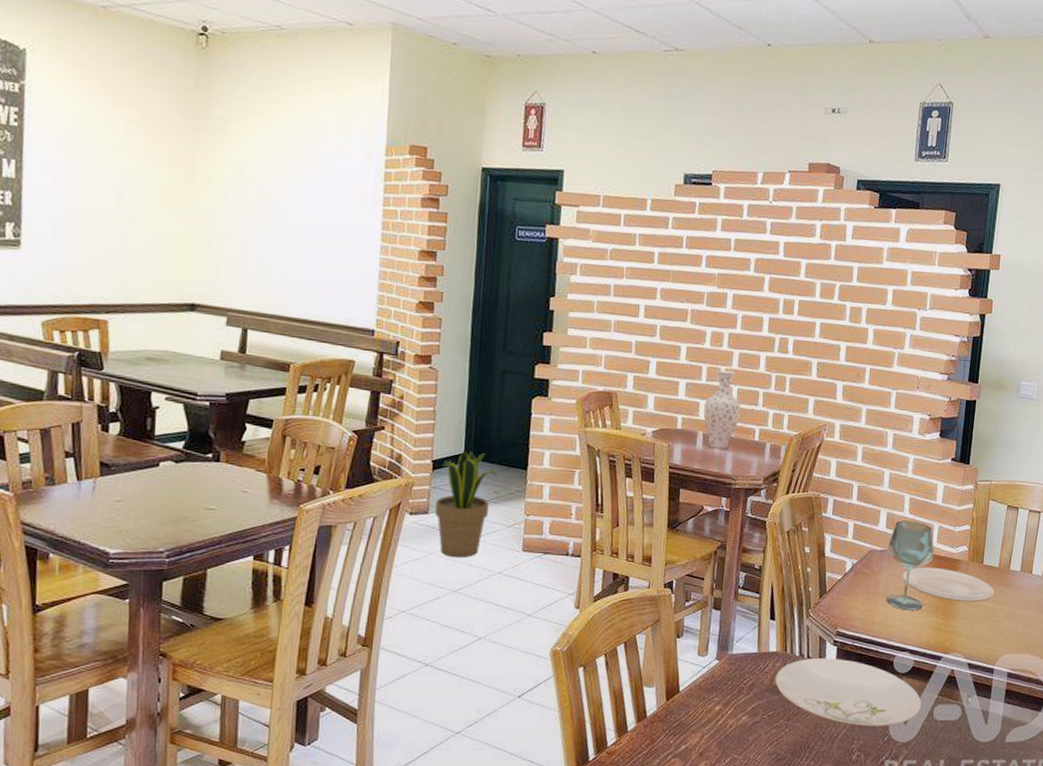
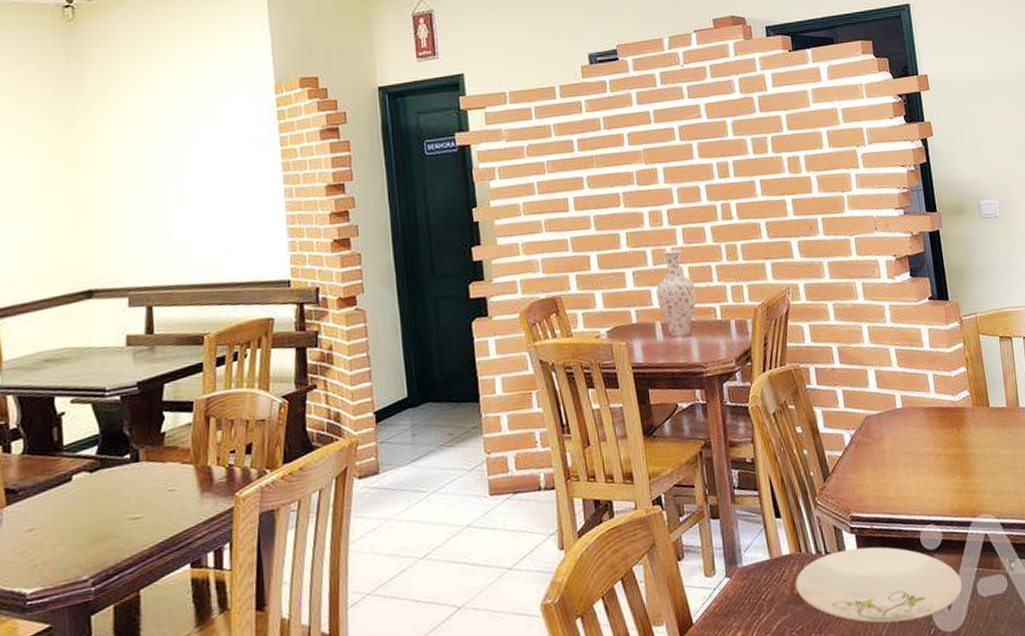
potted plant: present [434,451,497,557] -> none [385,393,447,519]
wine glass: present [887,520,935,611] -> none [884,374,937,477]
plate: present [902,567,995,603] -> none [906,420,1010,456]

